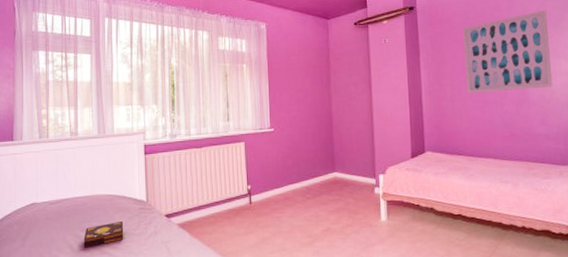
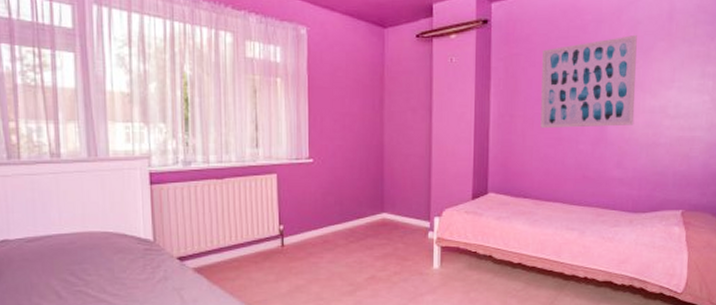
book: present [83,220,124,248] -> none [73,263,126,295]

